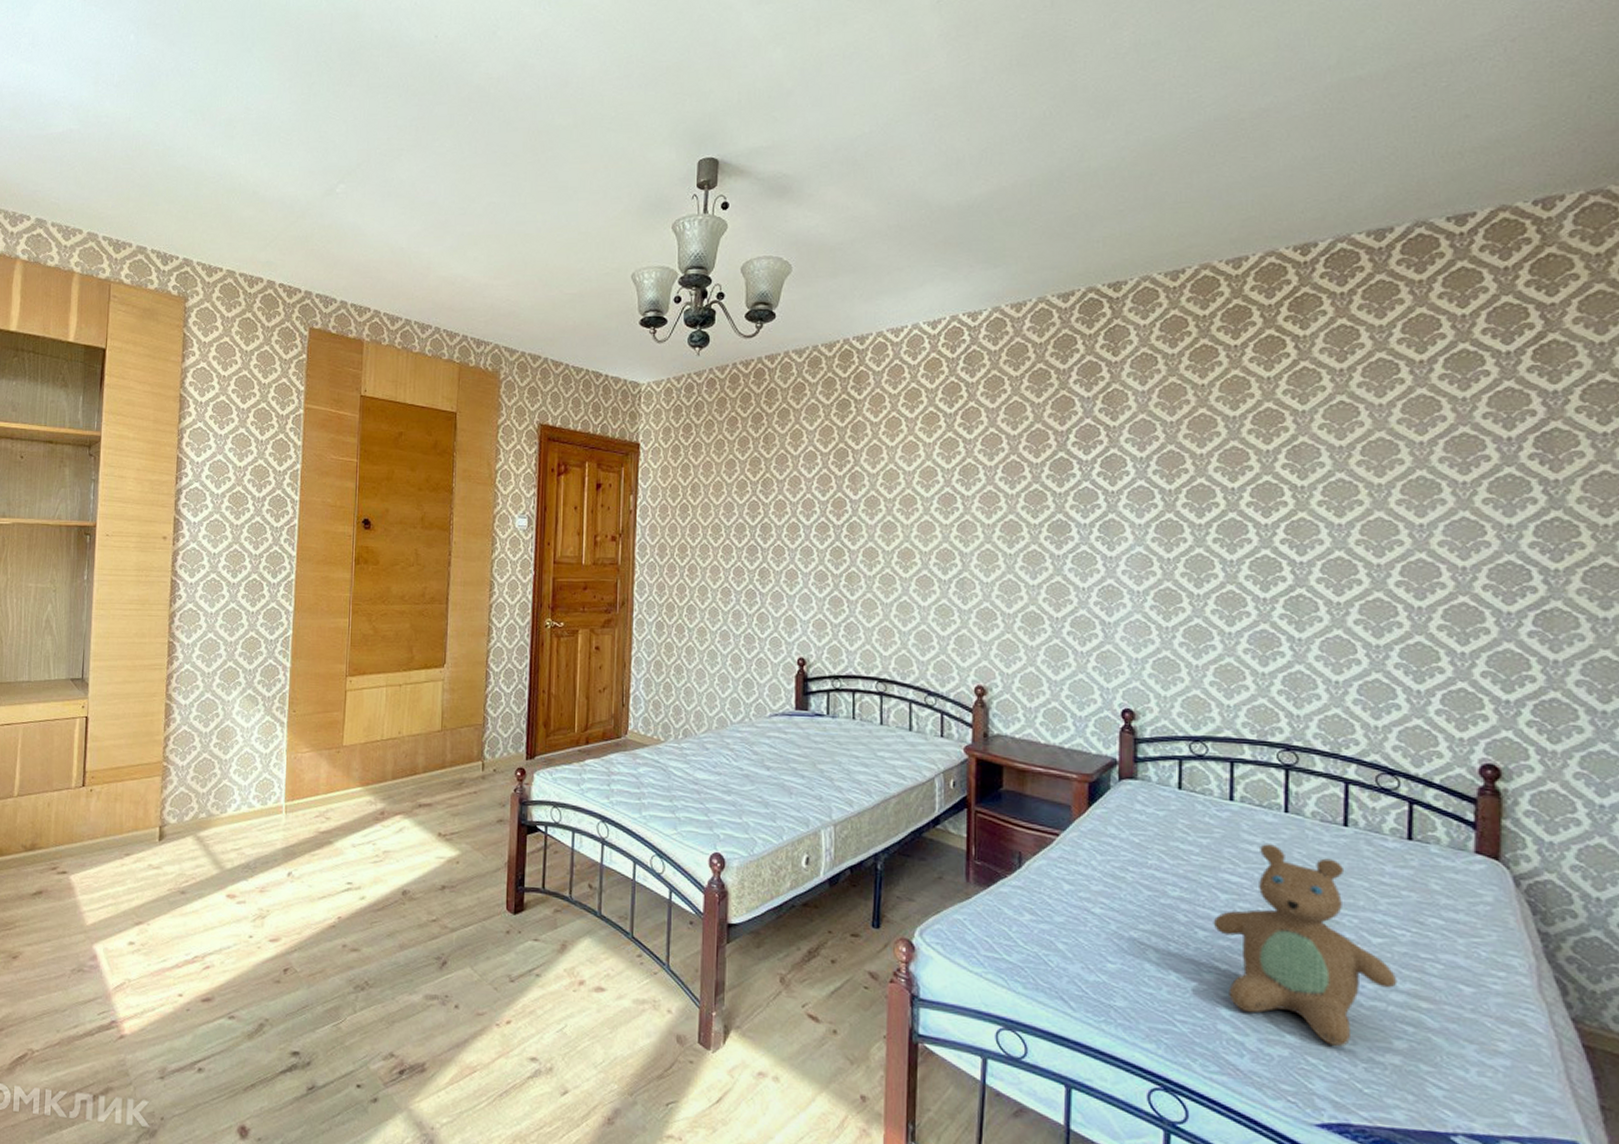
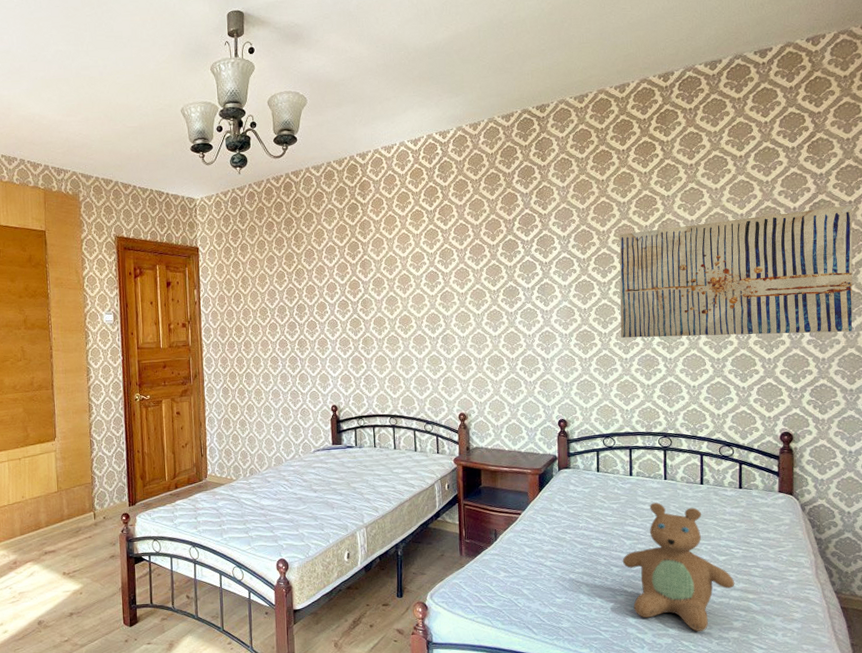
wall art: none [1222,438,1610,625] -> present [619,205,853,338]

